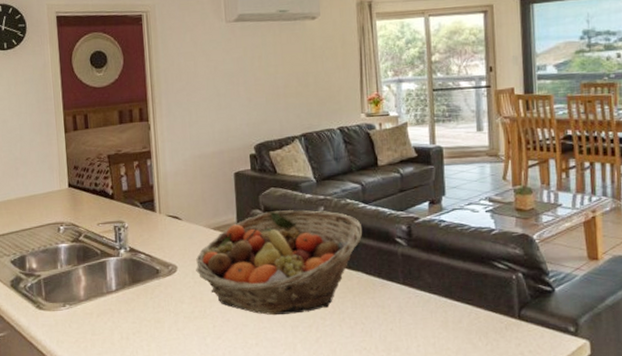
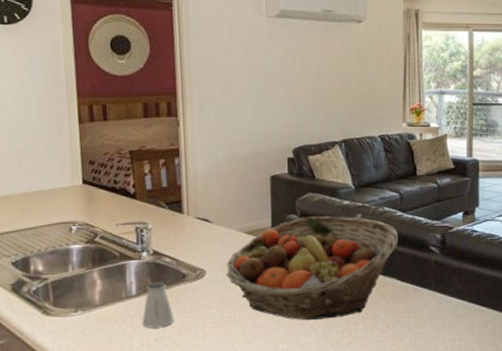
saltshaker: none [121,277,150,321] -> present [142,281,175,327]

